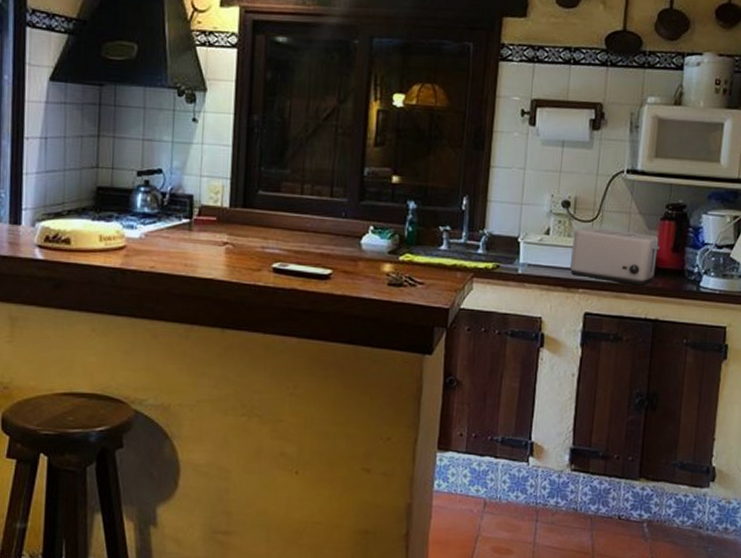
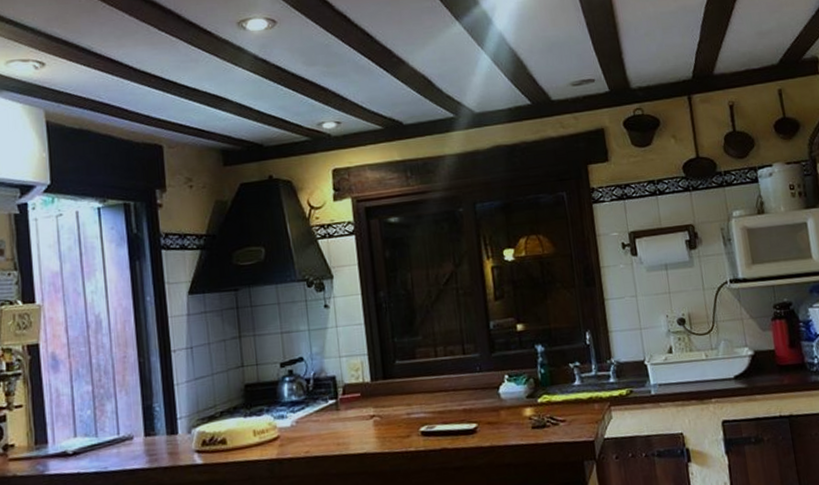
toaster: present [570,226,661,286] -> none [694,335,779,387]

